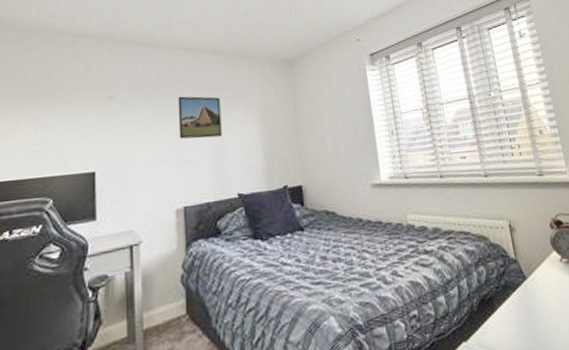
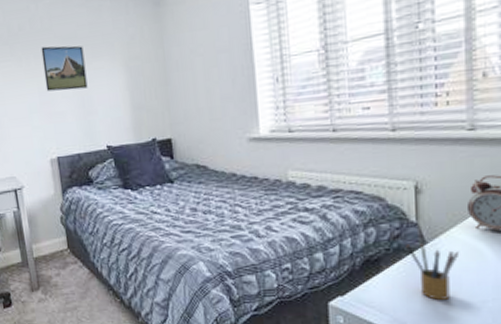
pencil box: none [511,279,554,336] -> present [406,243,460,300]

